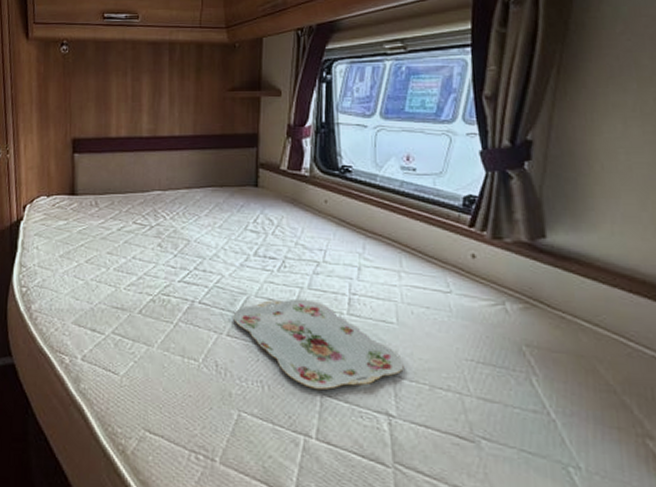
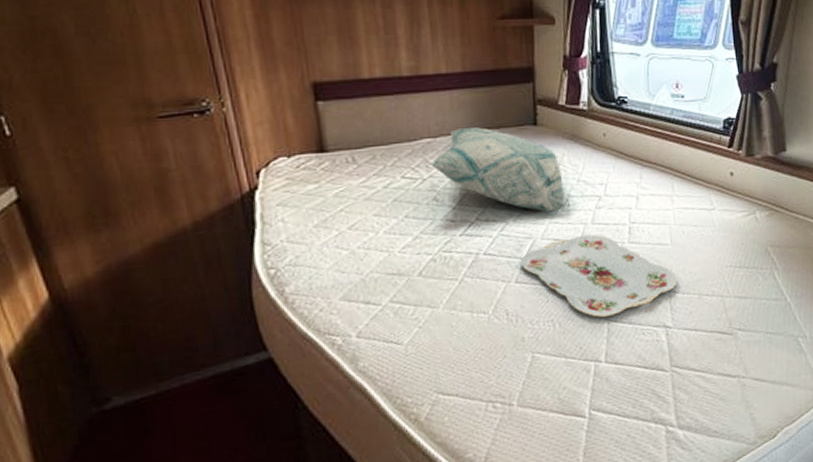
decorative pillow: none [158,184,281,270] -> present [430,127,565,212]

